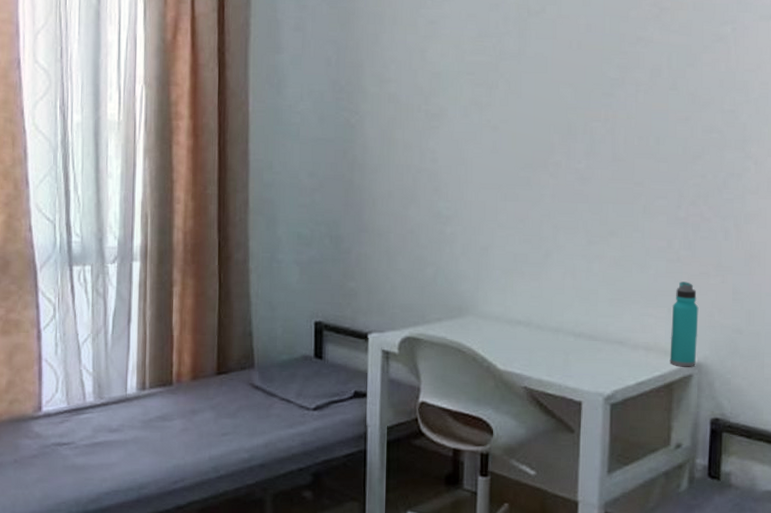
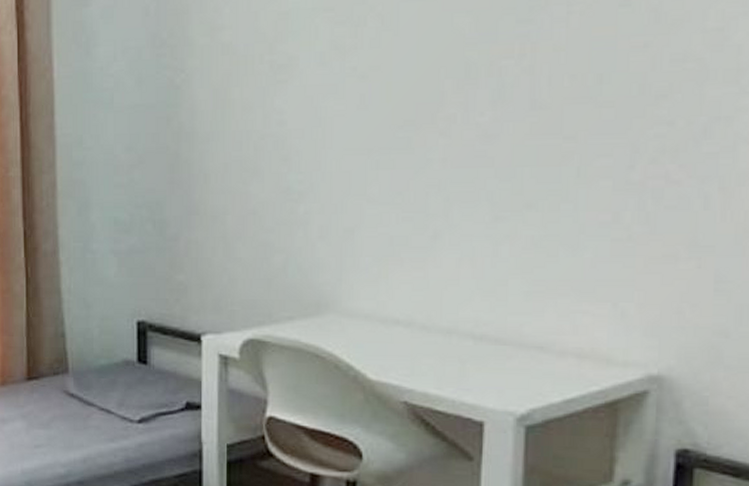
water bottle: present [670,281,699,367] -> none [614,267,660,381]

